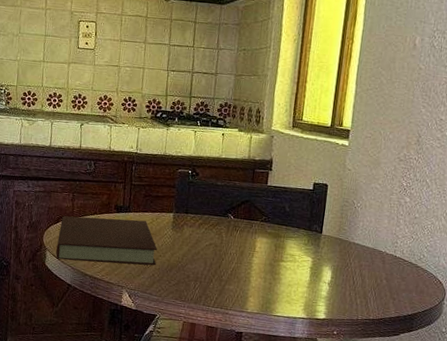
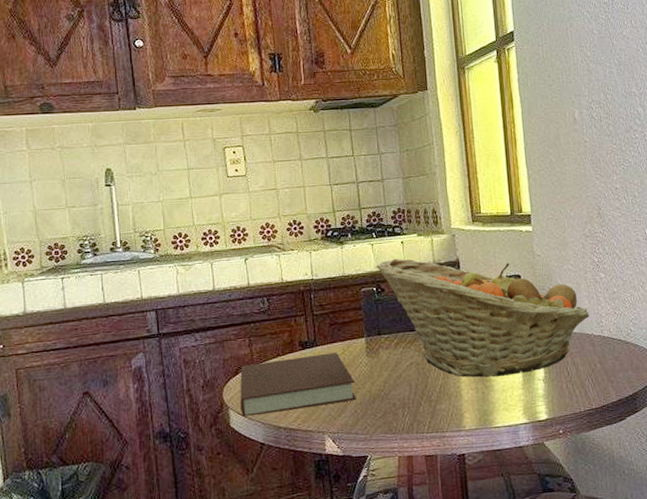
fruit basket: none [195,147,387,274] -> present [376,258,590,378]

